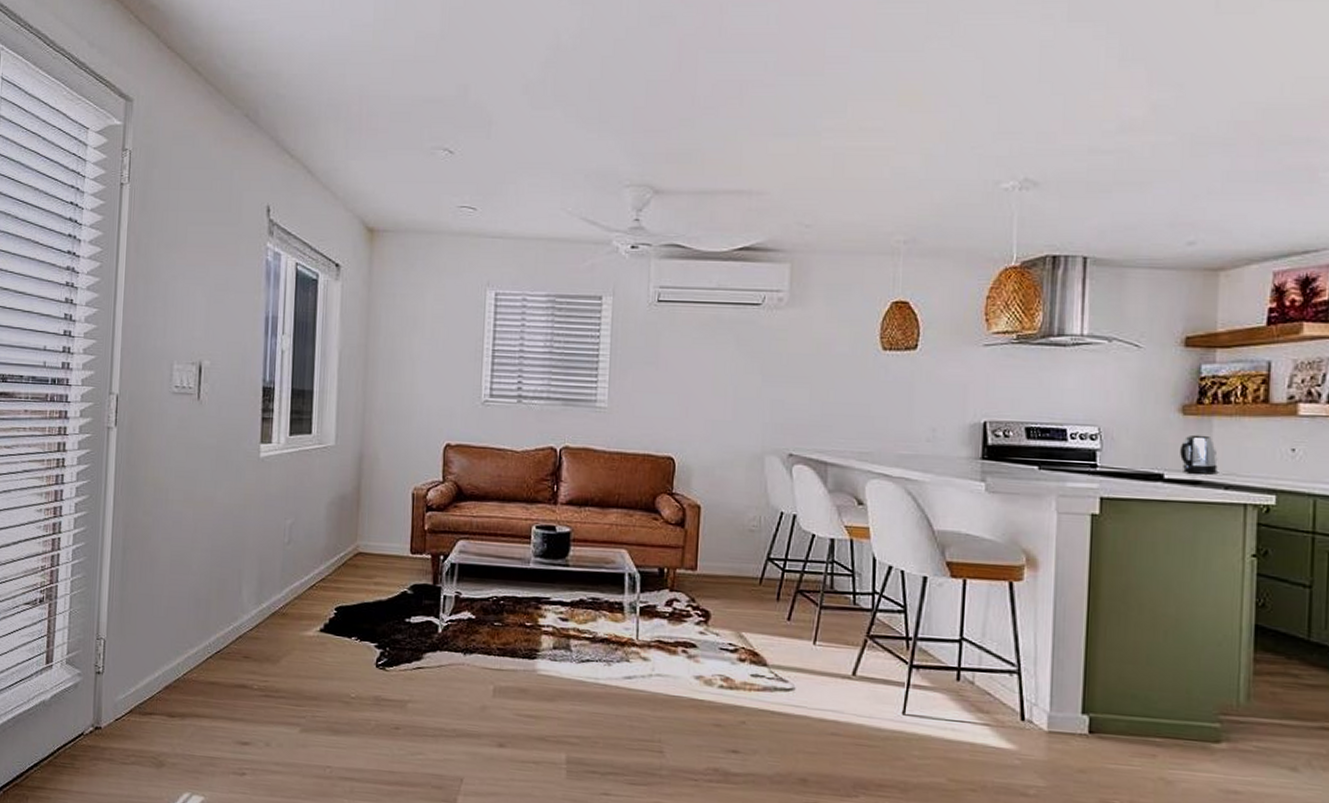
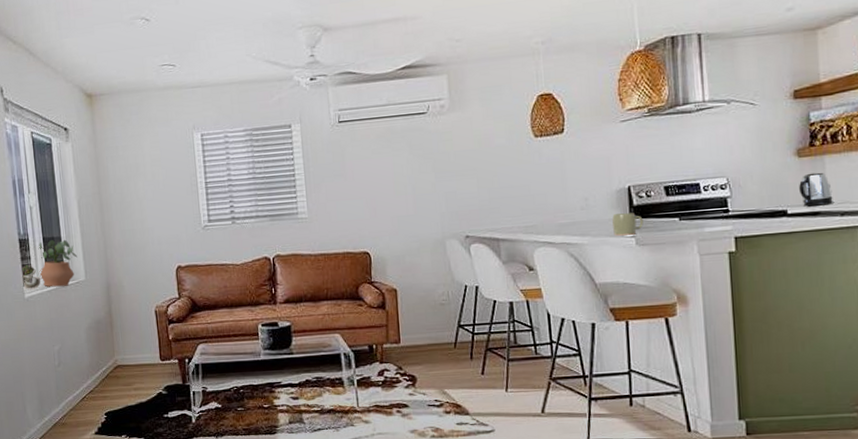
succulent plant: none [259,419,282,451] -> present [21,265,41,292]
potted plant: none [280,392,329,451] -> present [38,239,77,288]
mug: none [960,452,997,479] -> present [611,213,644,236]

